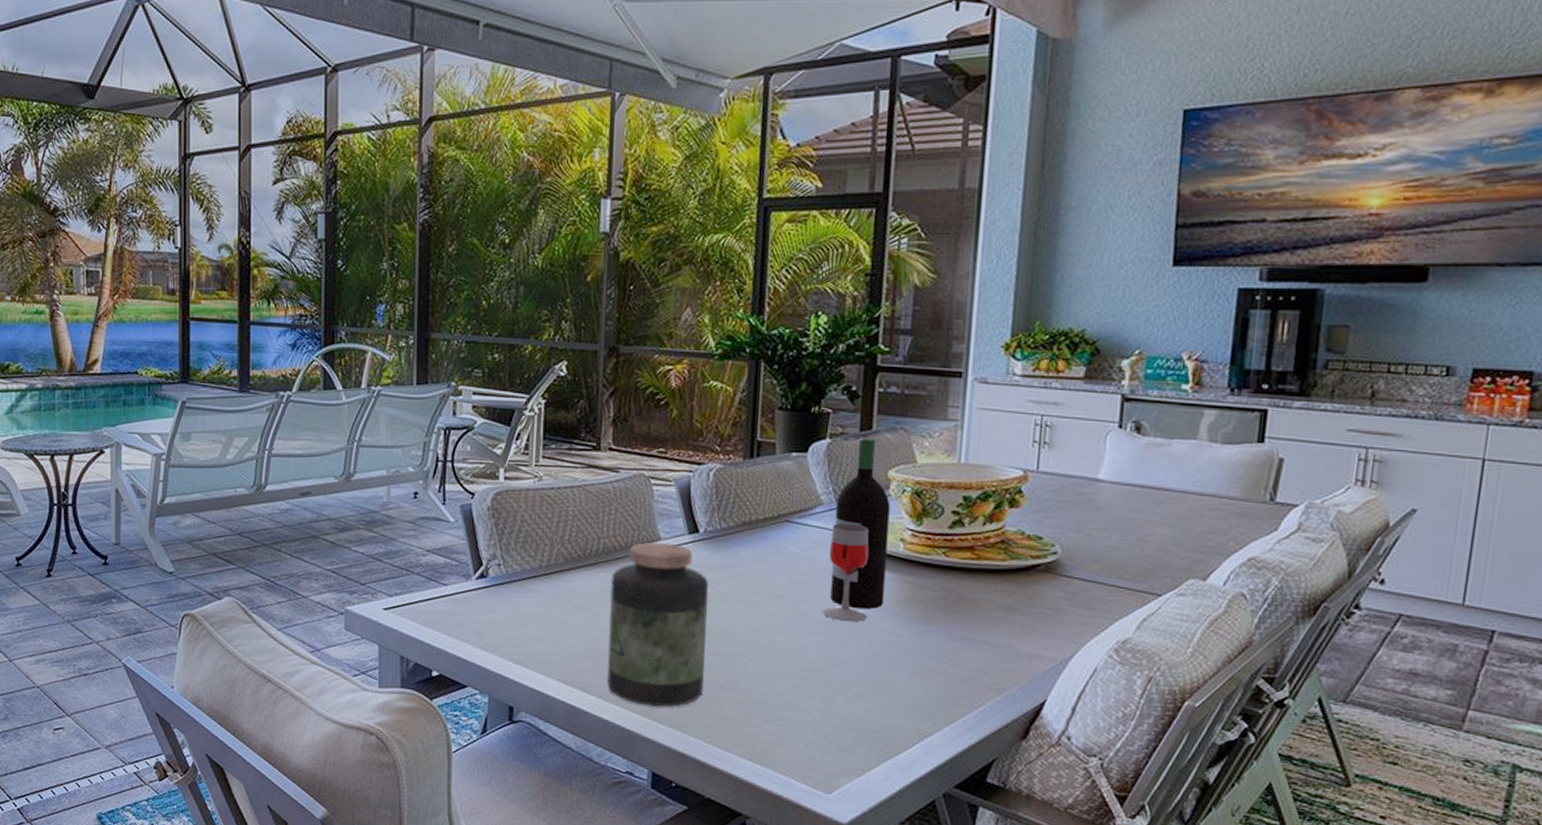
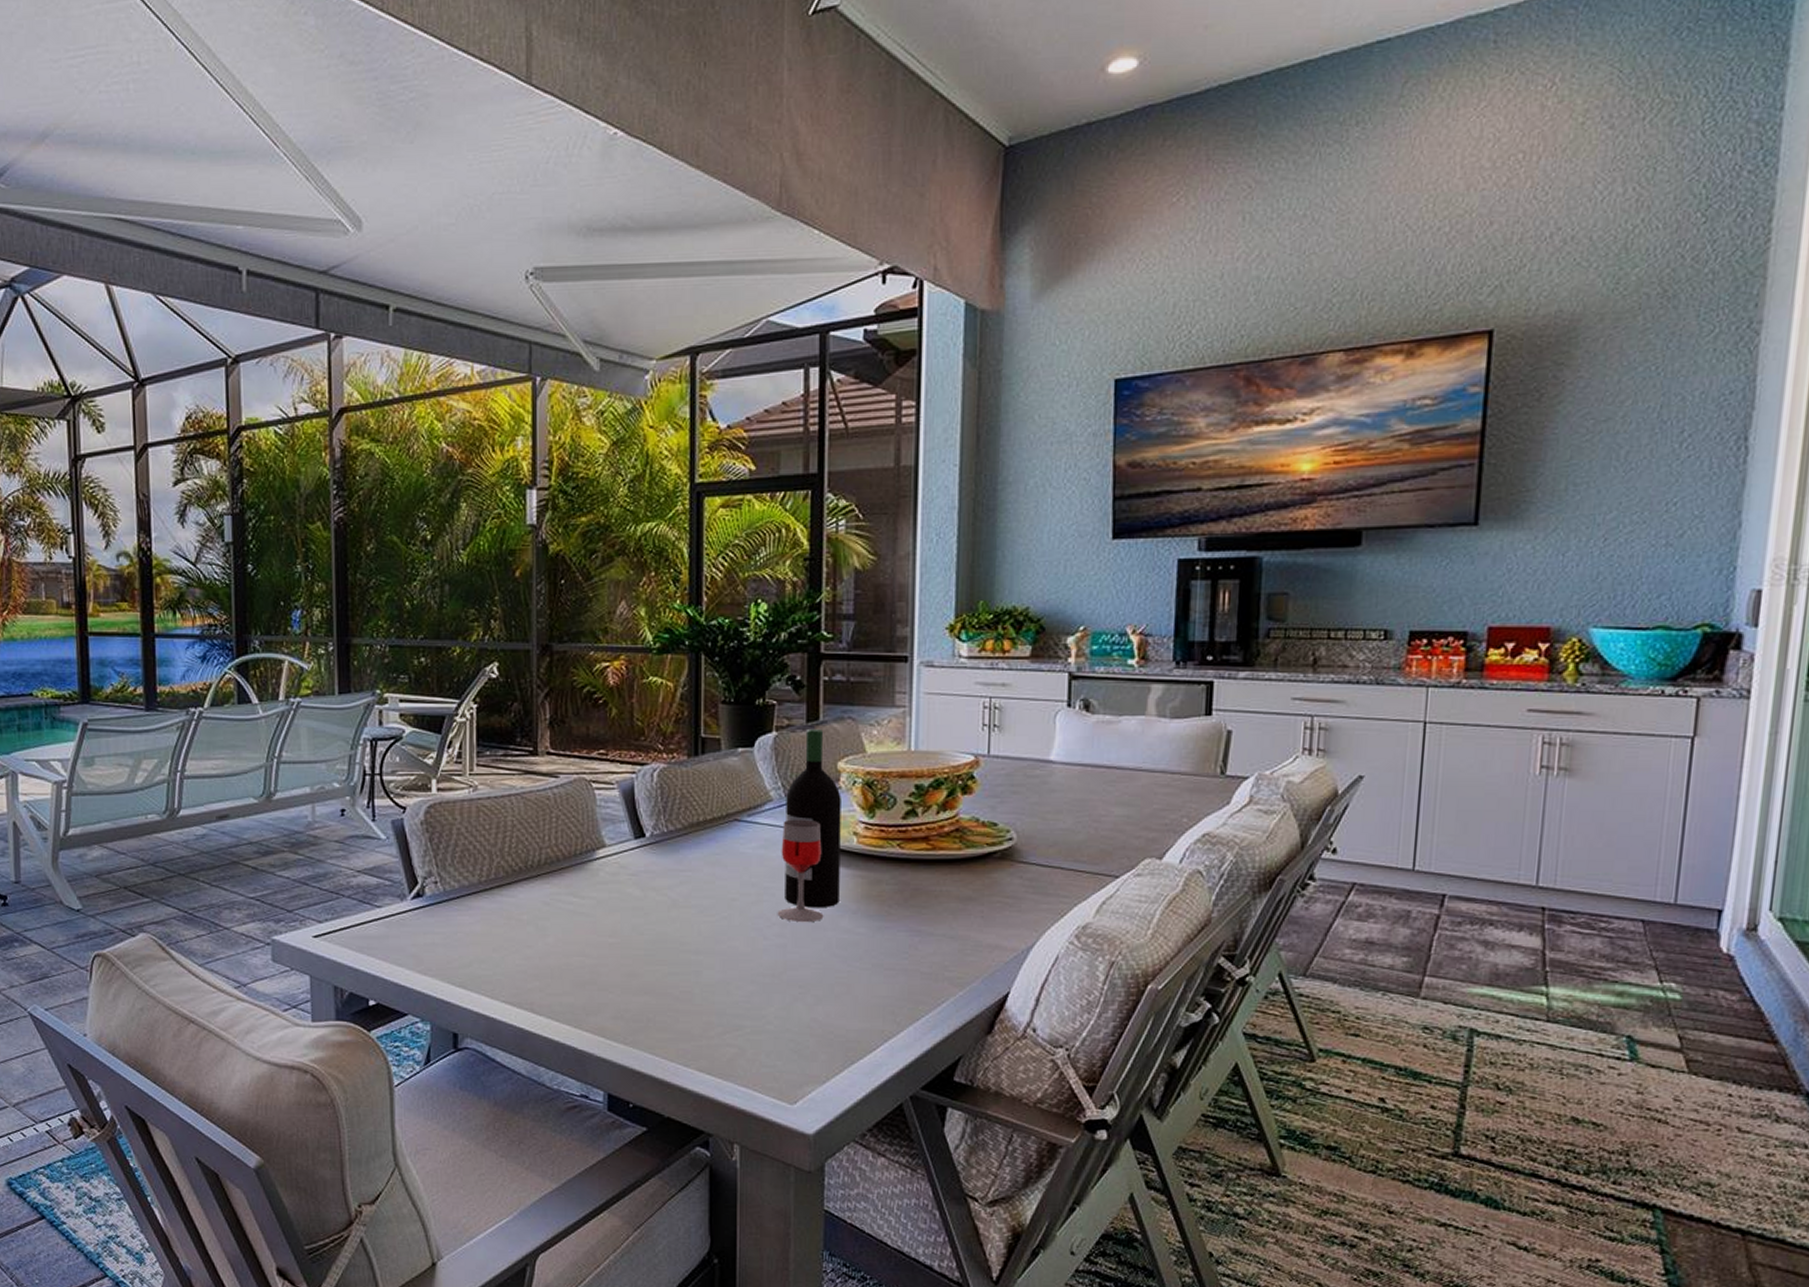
jar: present [607,542,709,708] -> none [554,849,659,1025]

